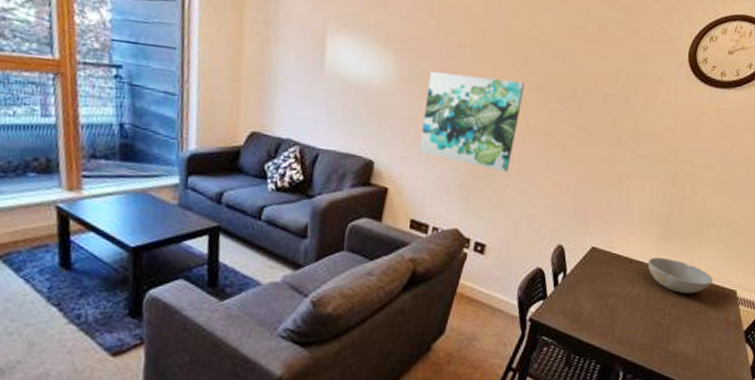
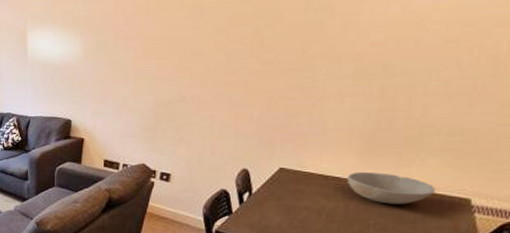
wall art: present [419,72,525,173] -> none [107,32,201,113]

